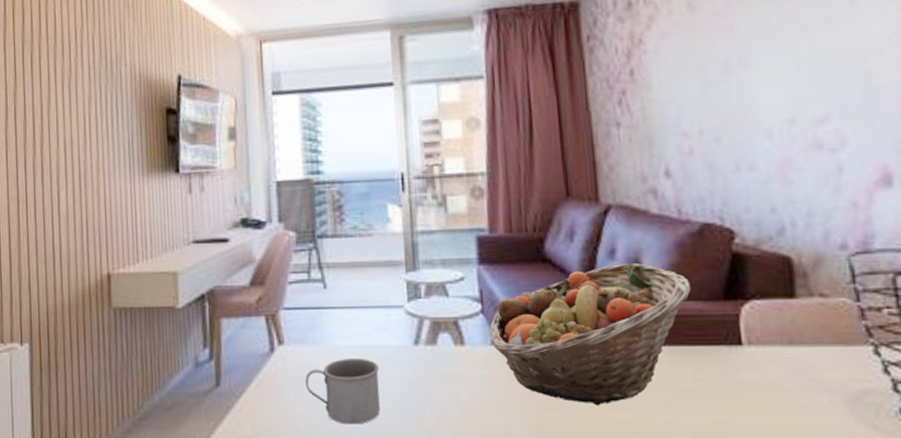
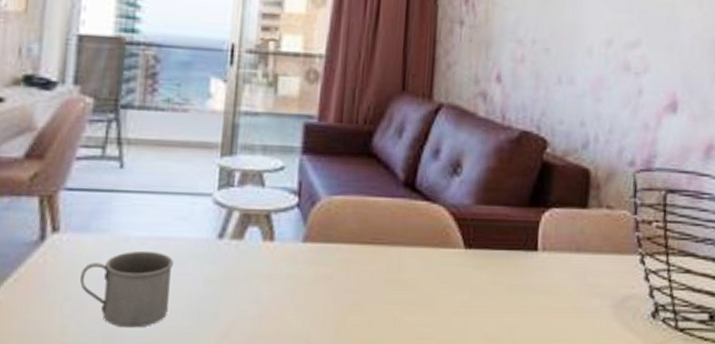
fruit basket: present [490,262,691,406] -> none [302,163,503,308]

